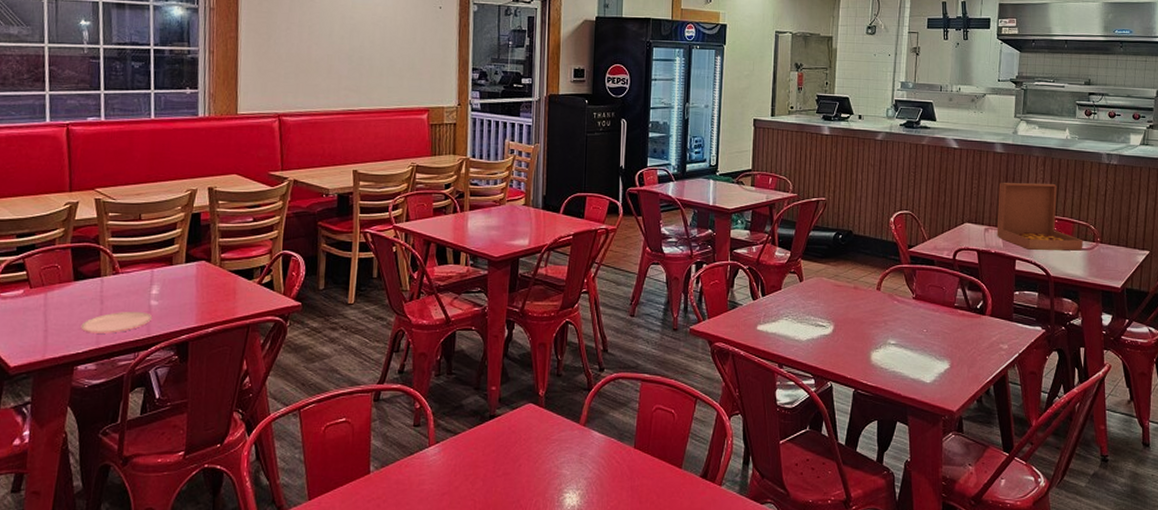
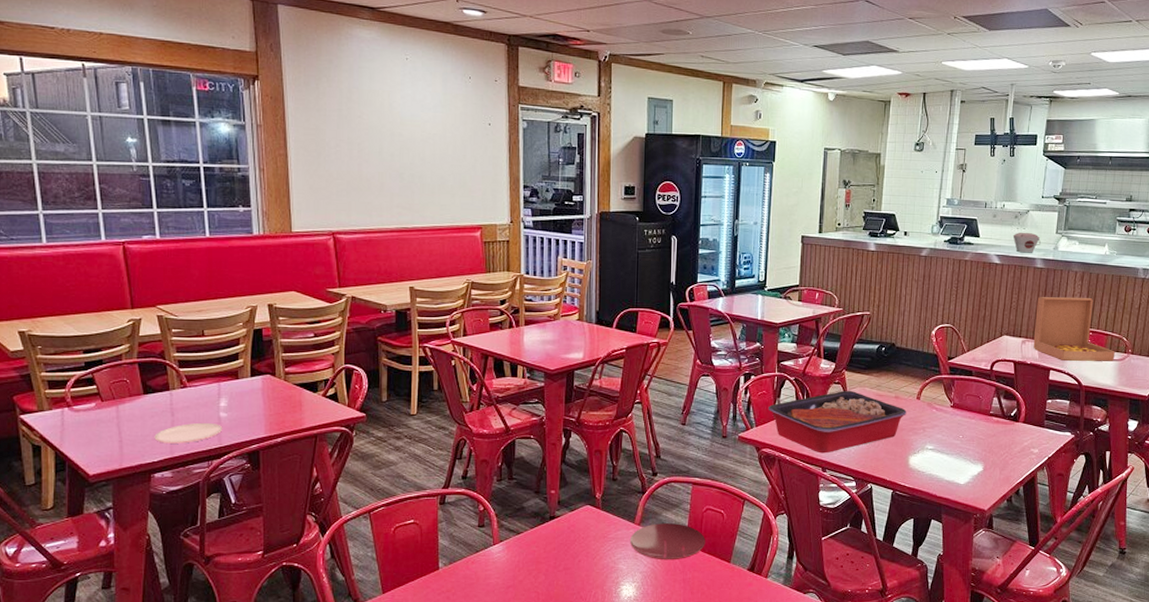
plate: none [574,424,655,465] -> present [629,523,706,561]
tray: none [720,281,867,348] -> present [768,391,907,454]
takeout container: none [970,115,999,138] -> present [1012,232,1041,253]

